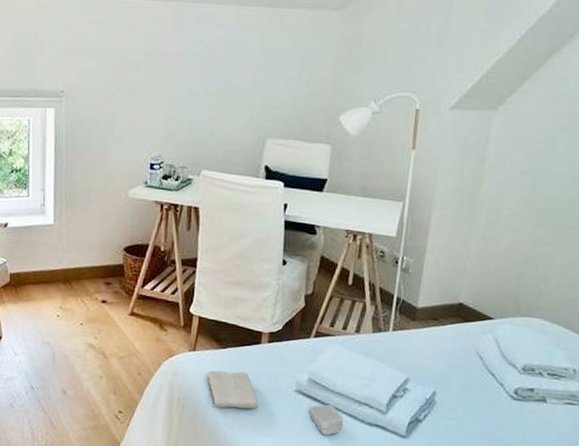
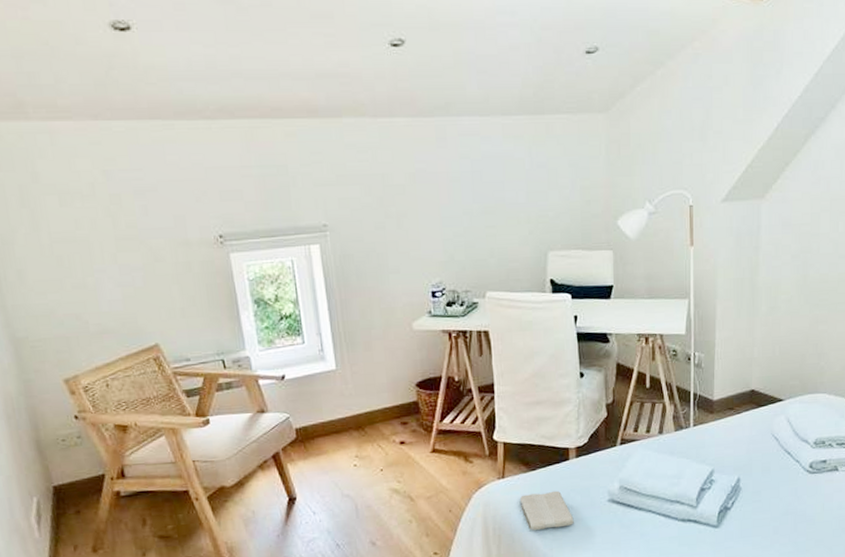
soap bar: present [309,404,344,435] -> none [624,507,659,539]

